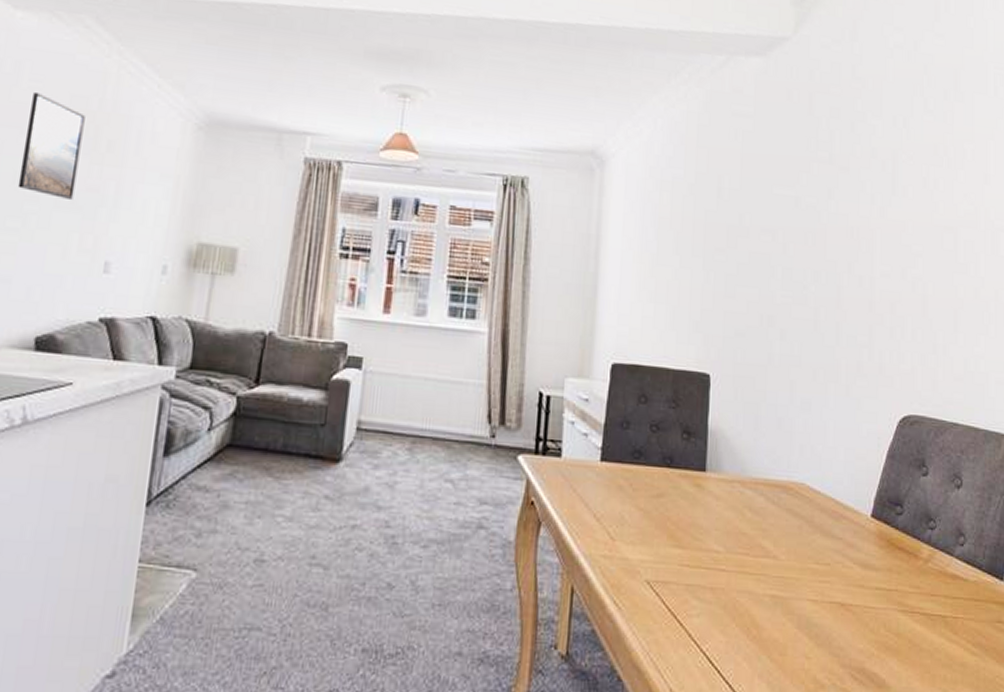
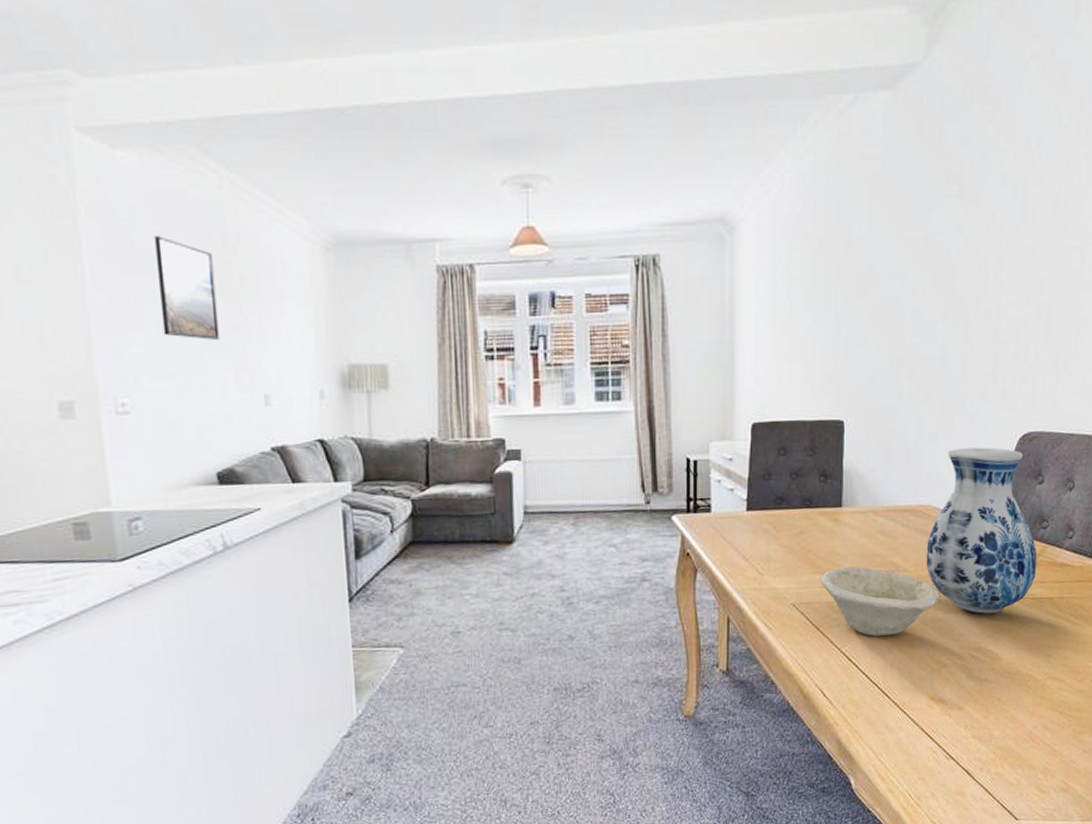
bowl: none [679,544,814,637] -> present [820,566,939,637]
vase: none [799,422,926,626] -> present [926,447,1037,614]

